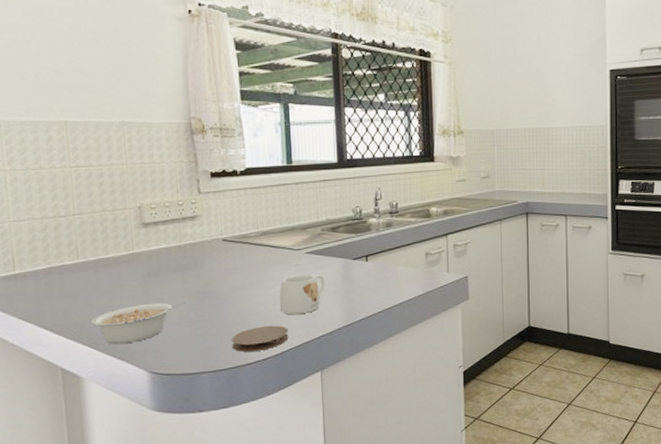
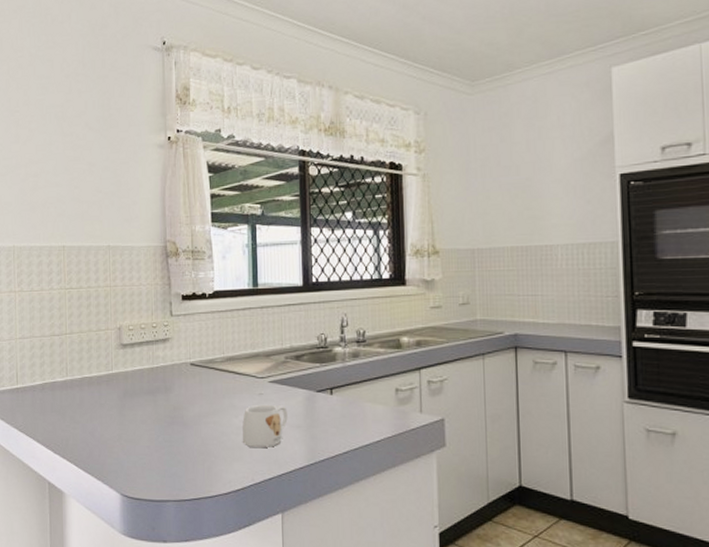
legume: present [91,303,185,345] -> none [75,424,155,464]
coaster: present [232,325,289,353] -> none [196,457,250,485]

